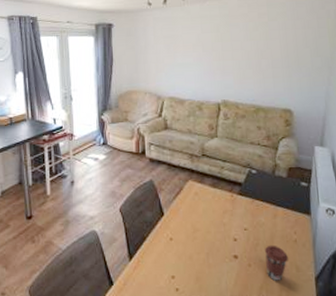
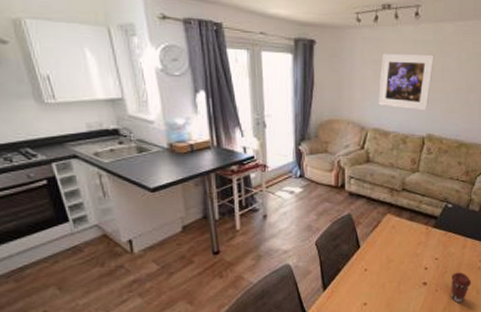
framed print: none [172,27,223,79] -> present [378,53,435,112]

